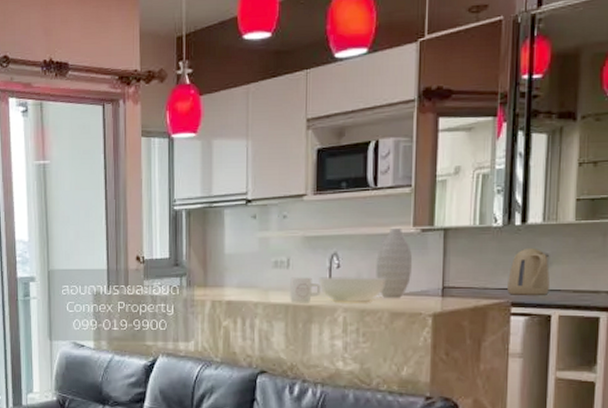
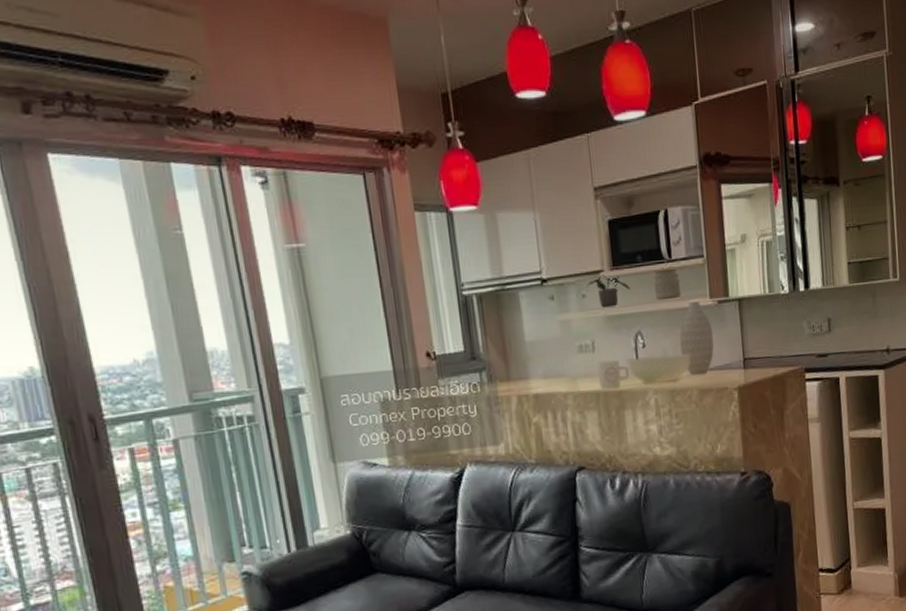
potted plant: none [289,198,331,229] -> present [587,275,630,308]
jar: none [356,194,383,225] -> present [653,267,681,301]
kettle: present [507,247,550,296] -> none [799,312,835,361]

